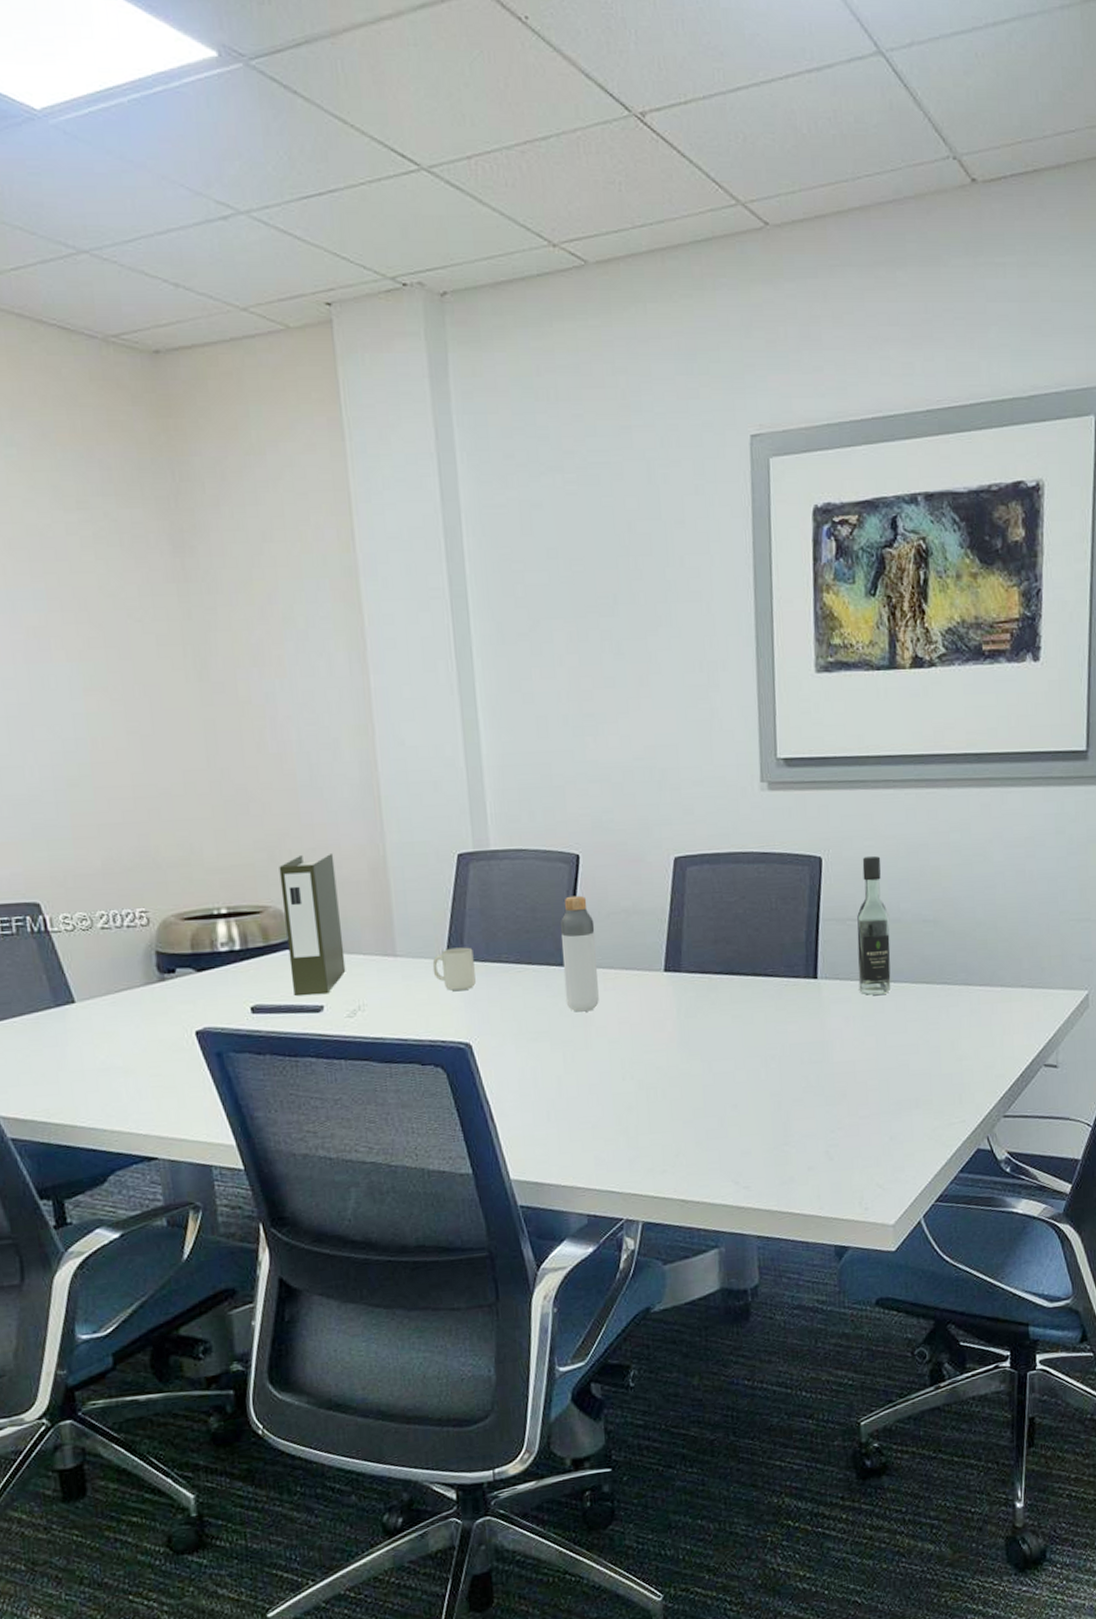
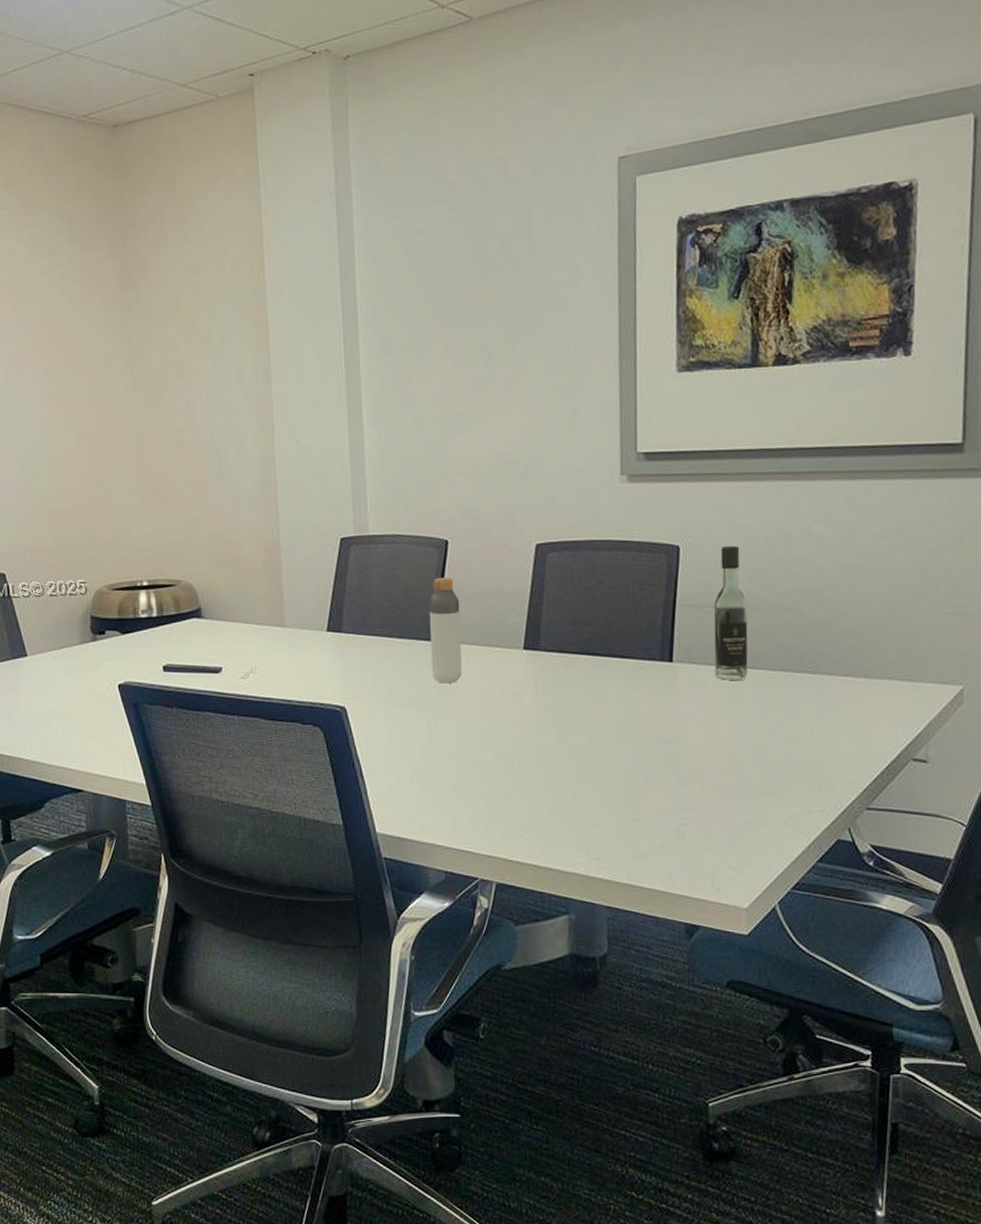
binder: present [279,854,346,997] -> none [191,536,242,659]
cup: present [432,947,476,991] -> none [315,621,352,660]

